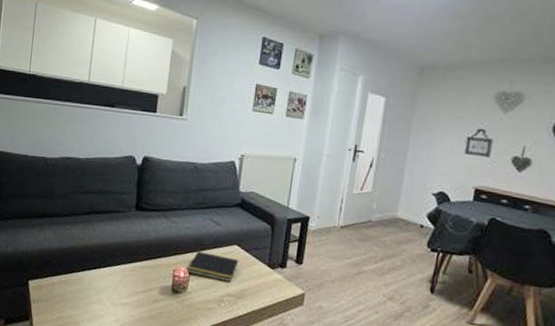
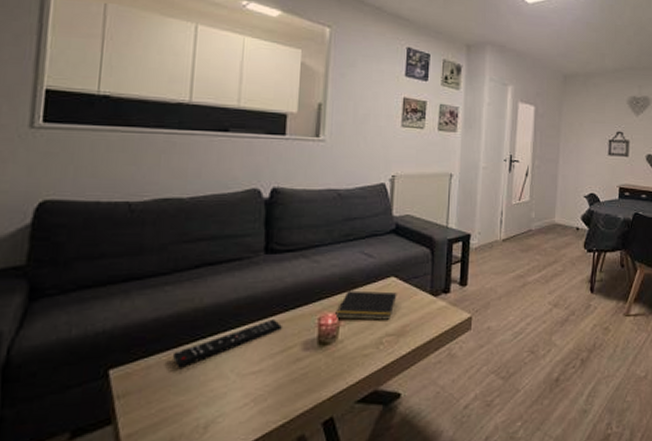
remote control: none [69,263,145,289] -> present [173,318,282,368]

